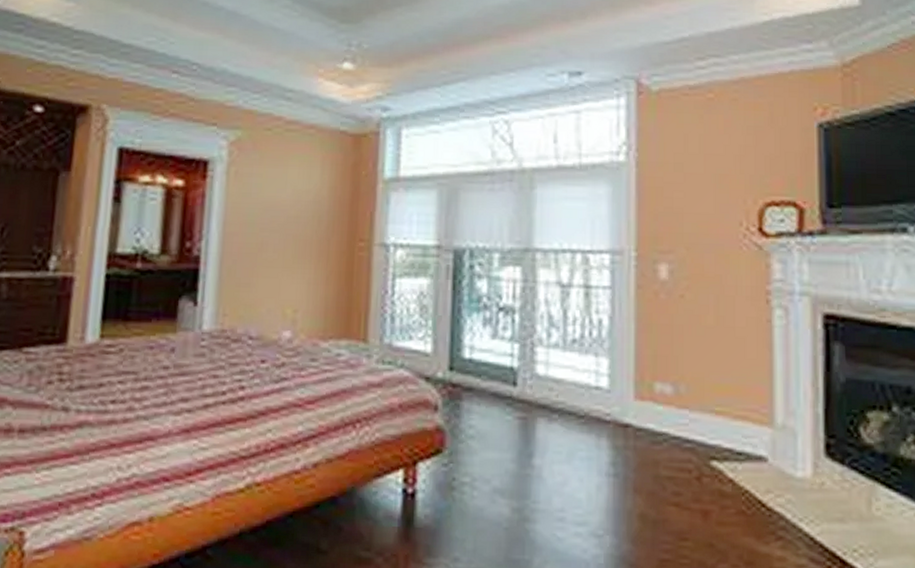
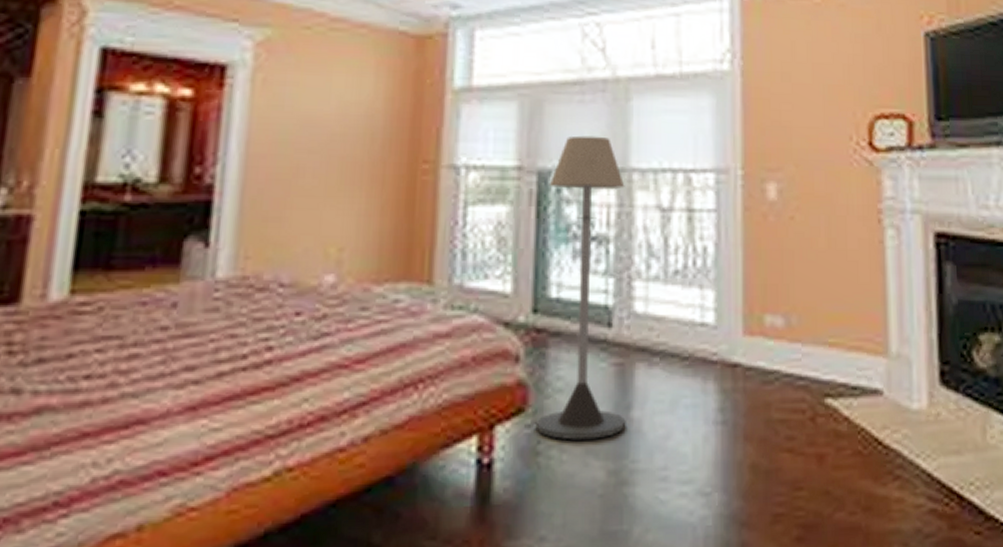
floor lamp: none [451,219,529,481] -> present [535,135,626,440]

